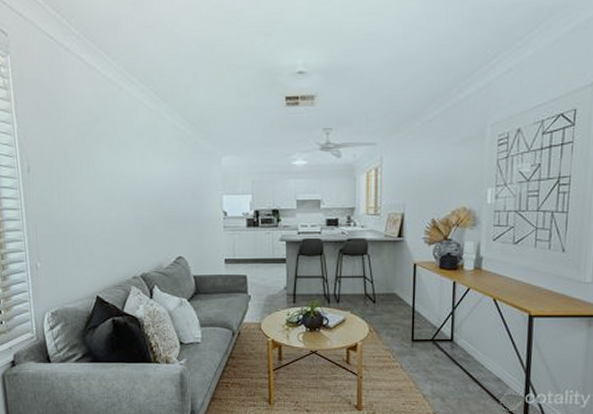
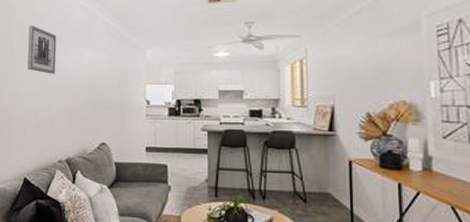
wall art: none [84,127,122,185] -> present [28,25,57,74]

